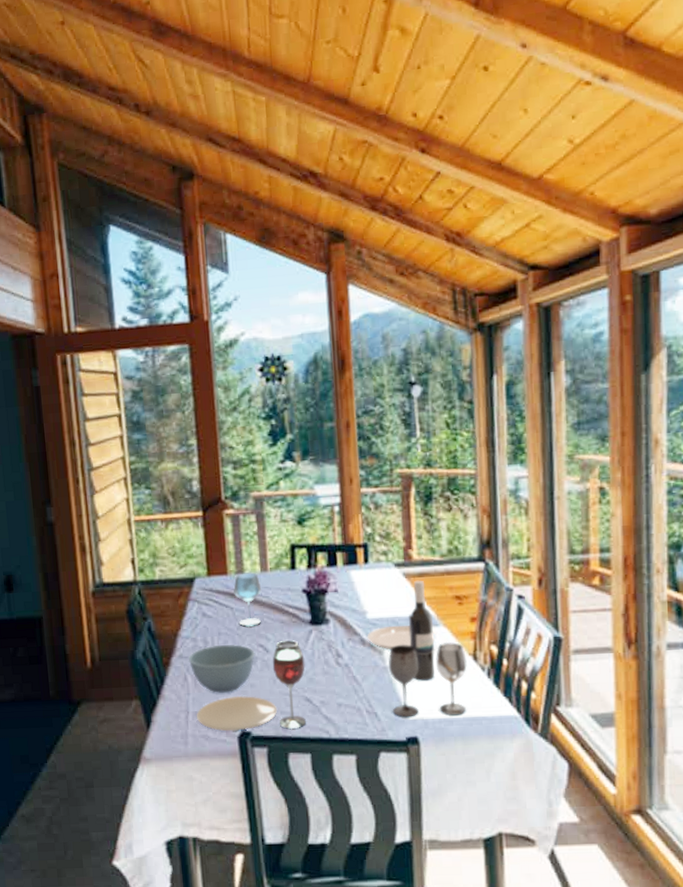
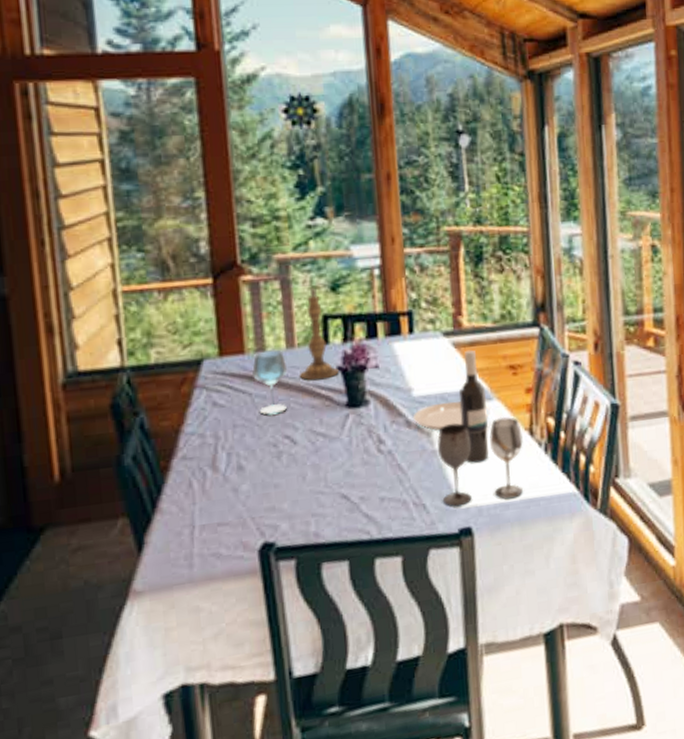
soup bowl: present [188,645,256,693] -> none [193,438,281,500]
plate: present [197,695,278,731] -> none [205,499,308,546]
candlestick: none [271,519,304,600] -> present [299,286,339,381]
wineglass: present [272,640,306,730] -> none [300,427,342,535]

